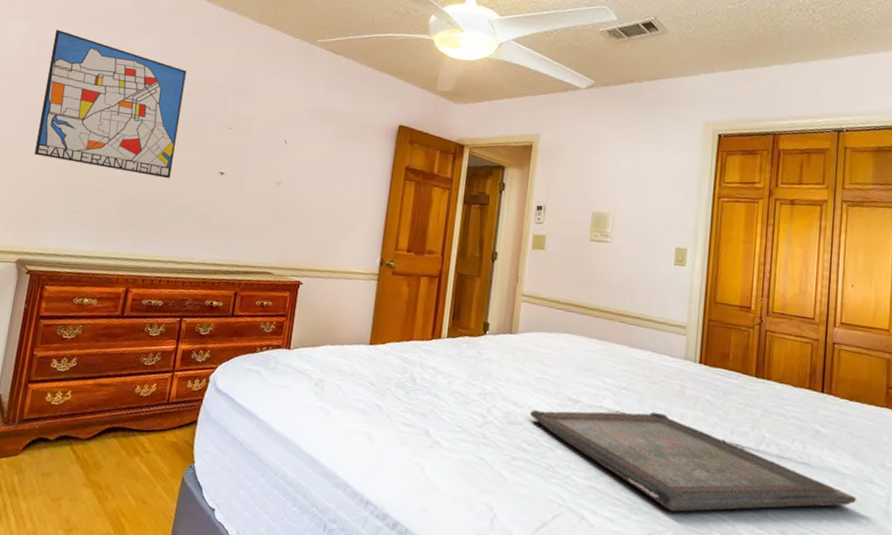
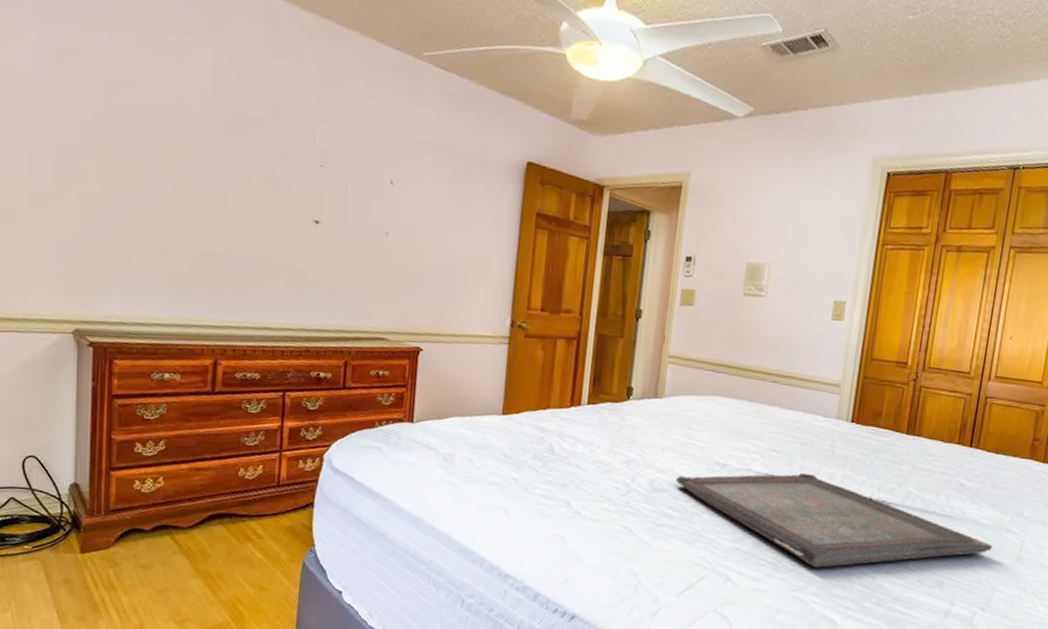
wall art: present [34,29,187,179] -> none [74,33,260,229]

